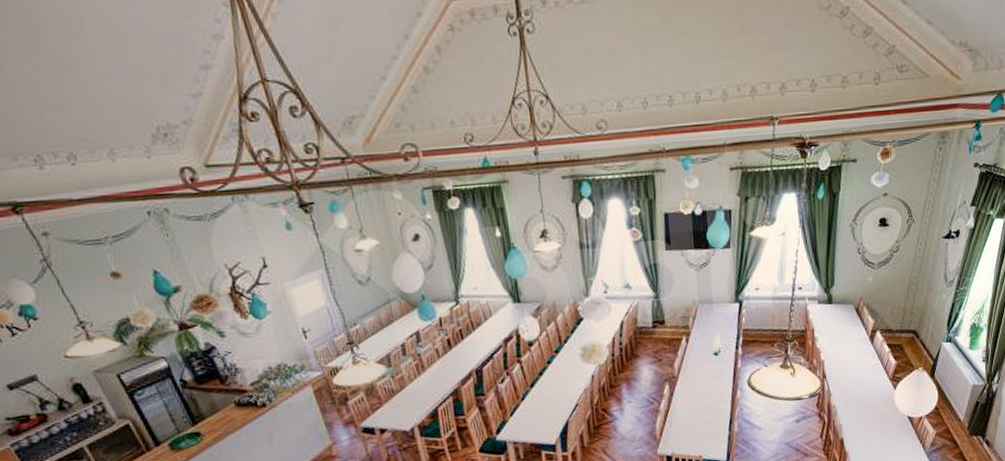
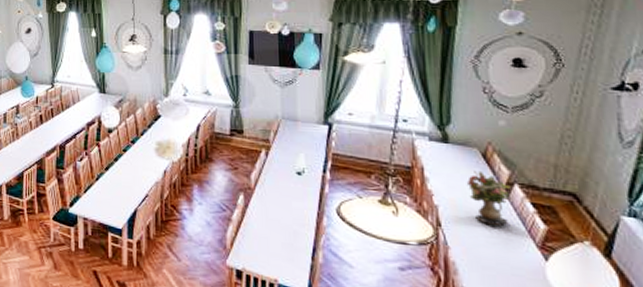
bouquet: none [844,324,874,369] -> present [466,170,511,226]

